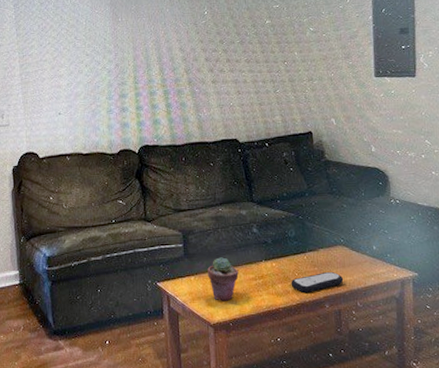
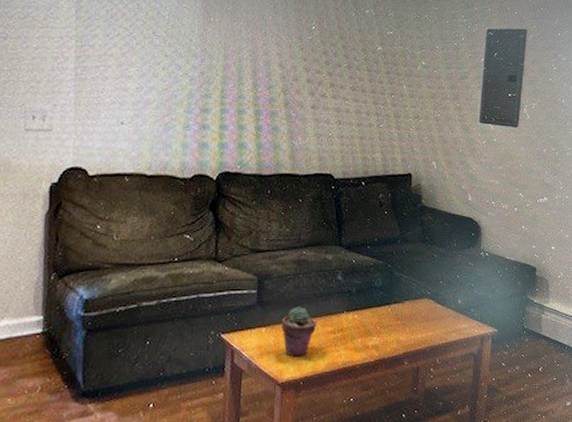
remote control: present [291,271,344,294] -> none [371,325,426,349]

